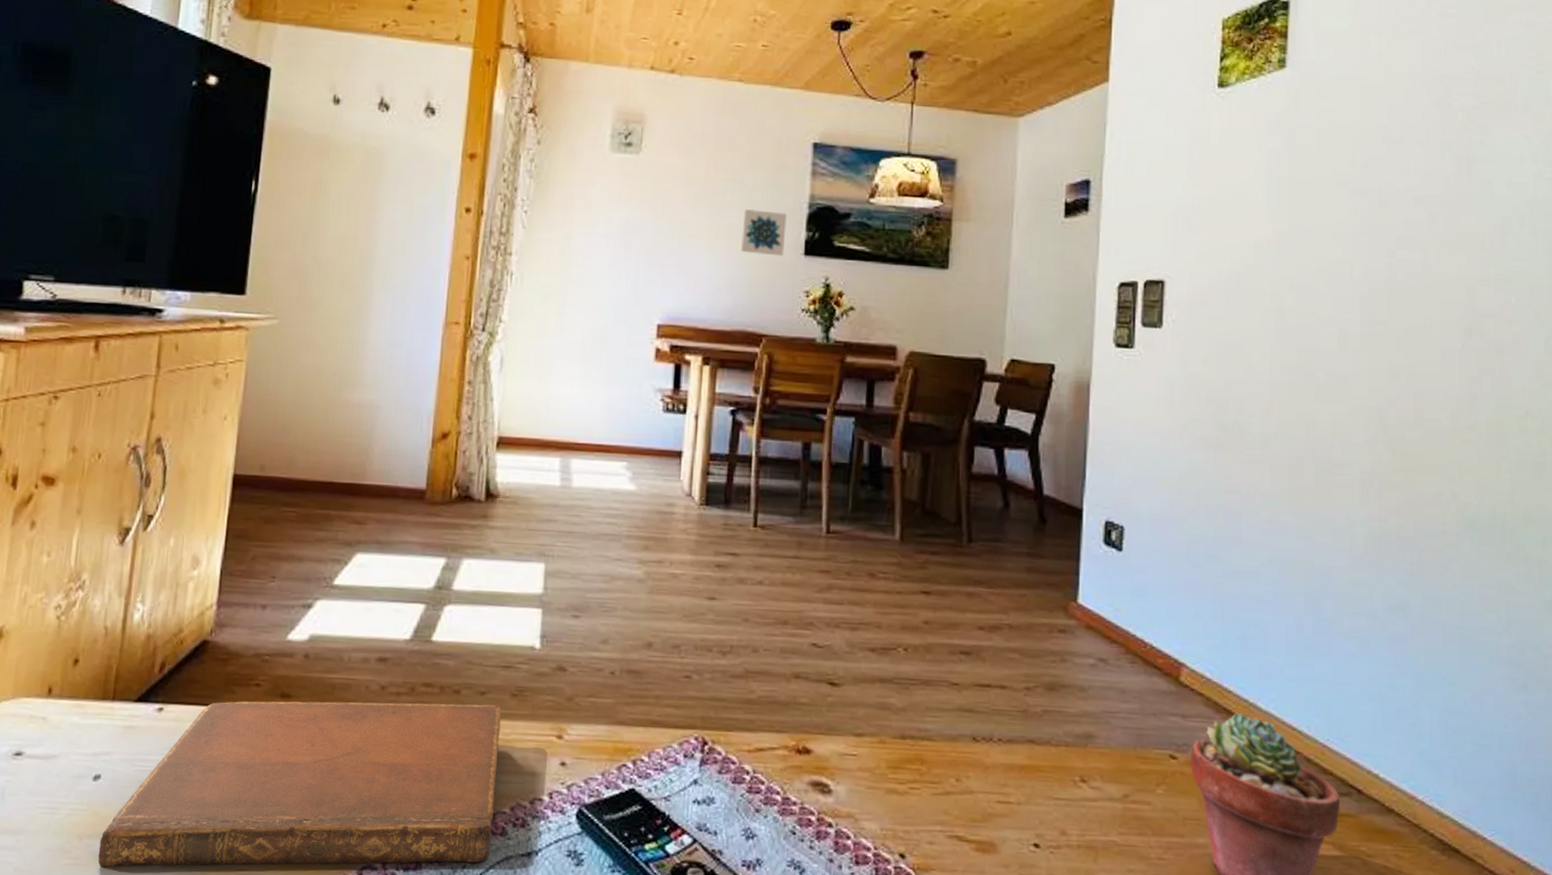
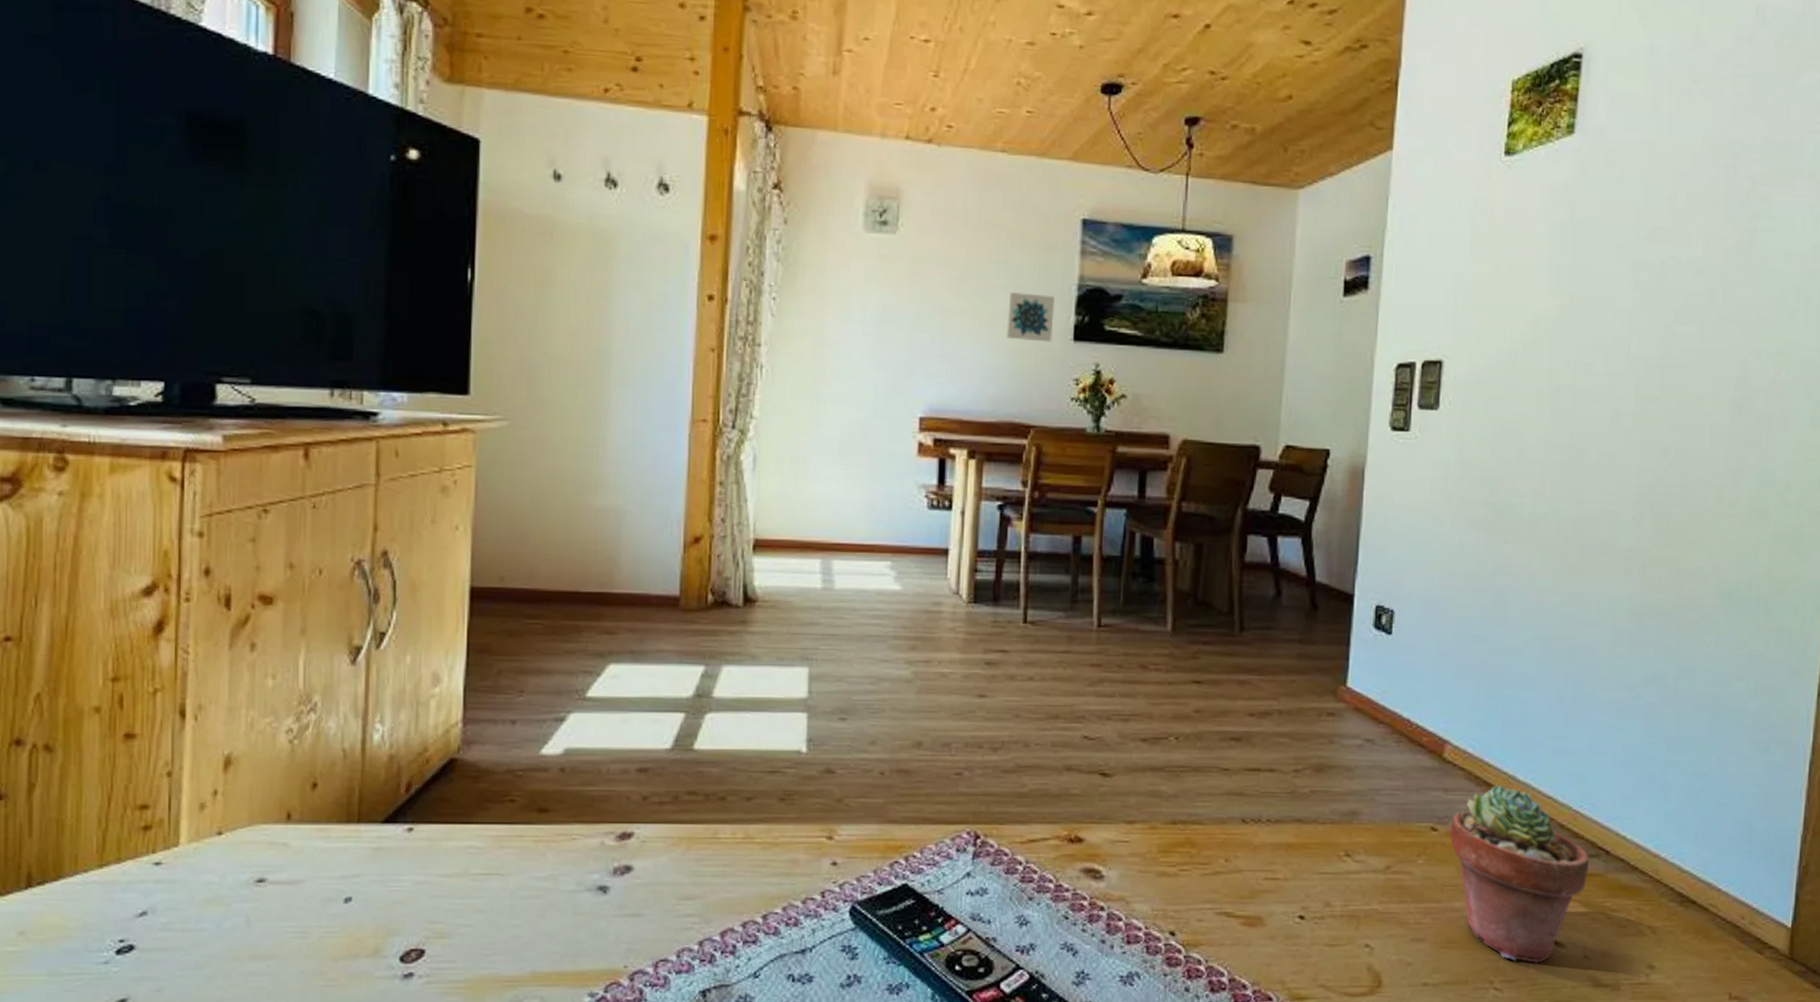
notebook: present [97,701,502,868] -> none [356,809,770,987]

